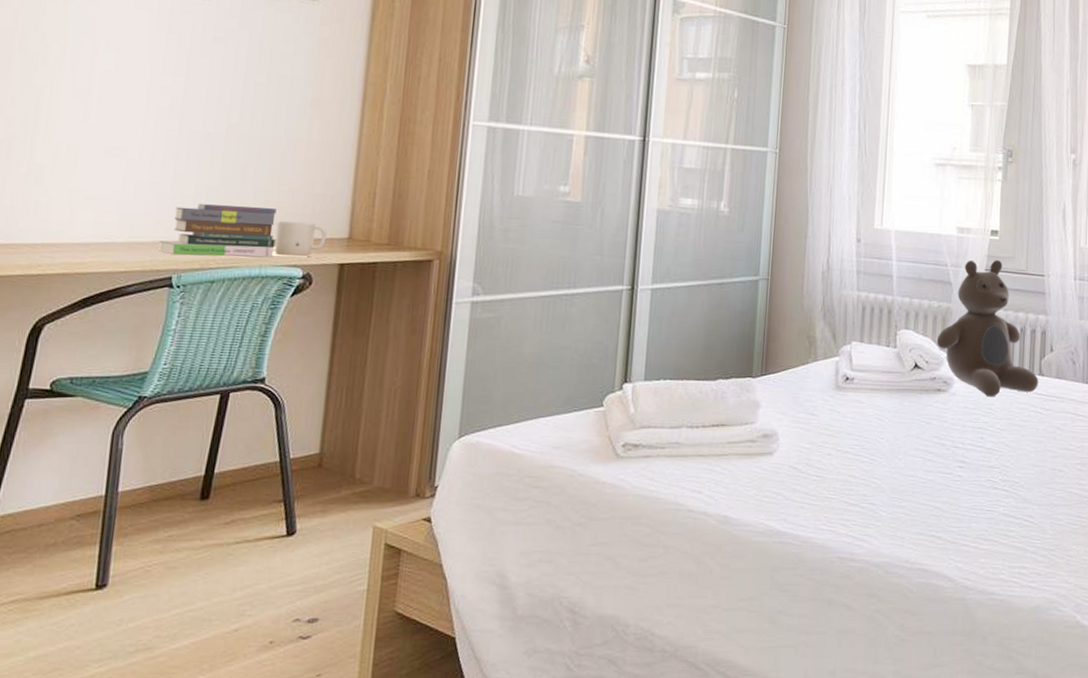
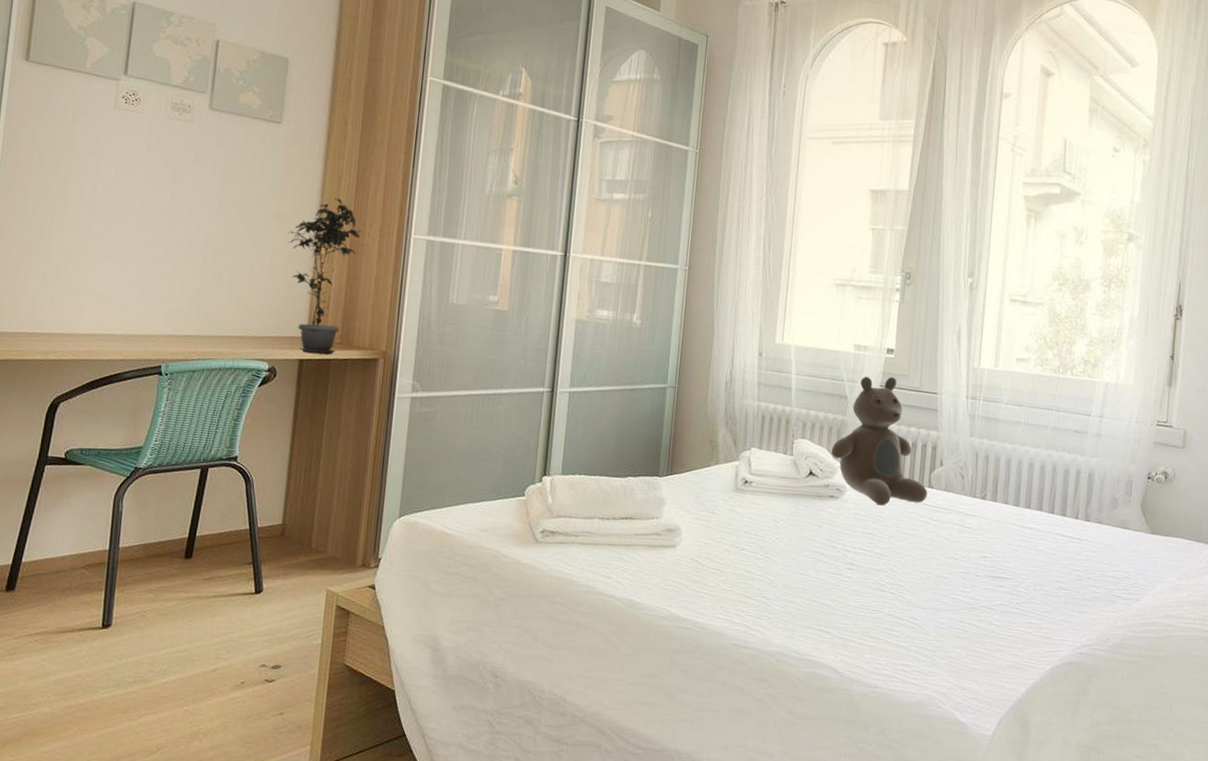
books: present [159,204,276,258] -> none [150,303,247,352]
mug: present [274,220,327,257] -> none [245,319,289,353]
potted plant: none [325,82,413,259] -> present [288,198,362,356]

